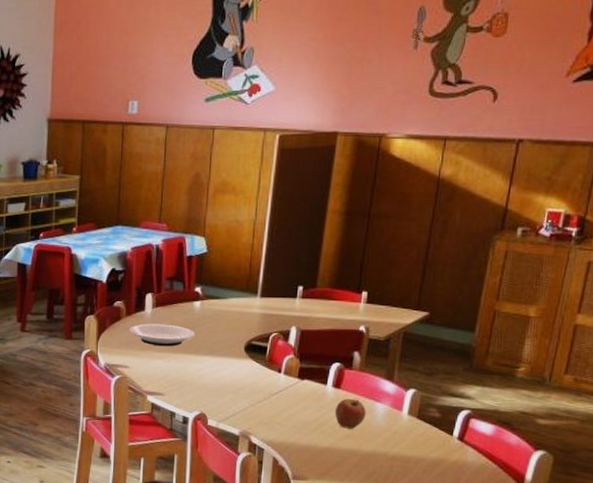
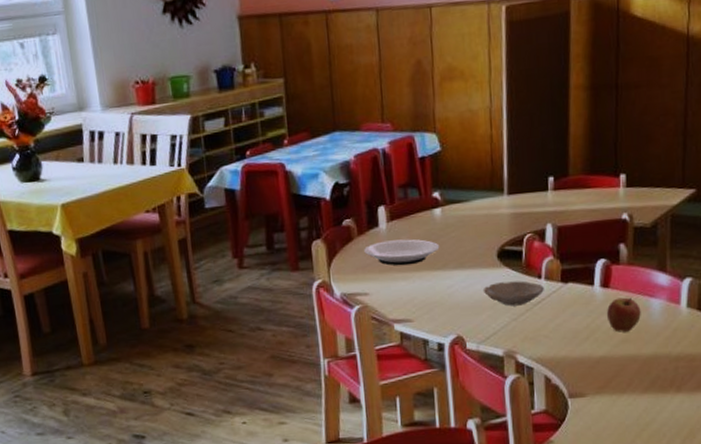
bowl: none [228,371,282,394] -> present [483,280,544,307]

